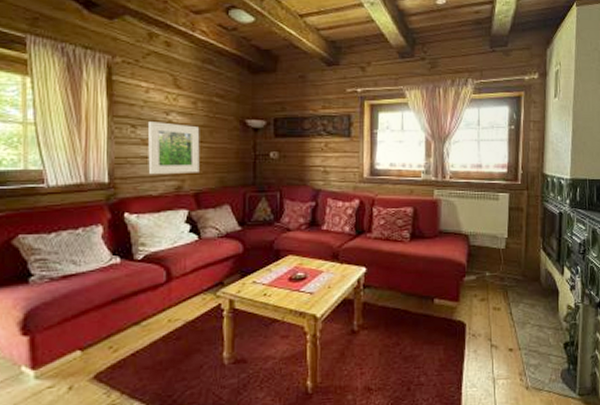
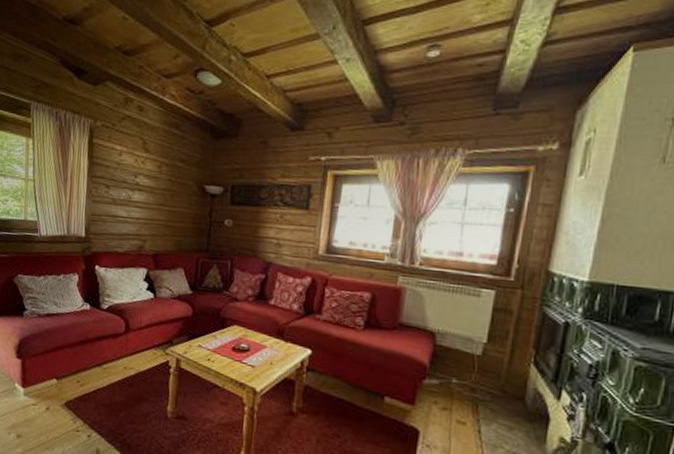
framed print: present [148,122,200,175] -> none [116,183,162,235]

